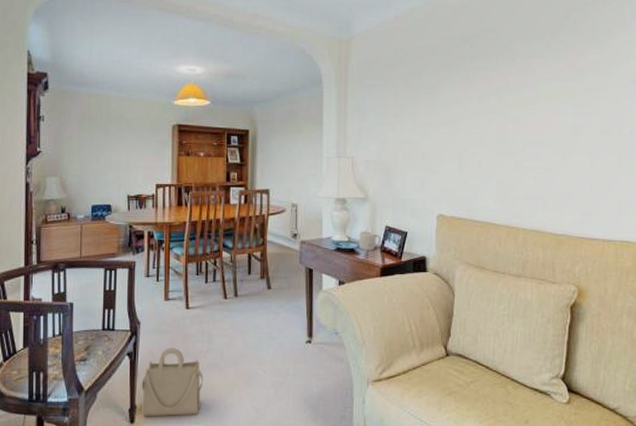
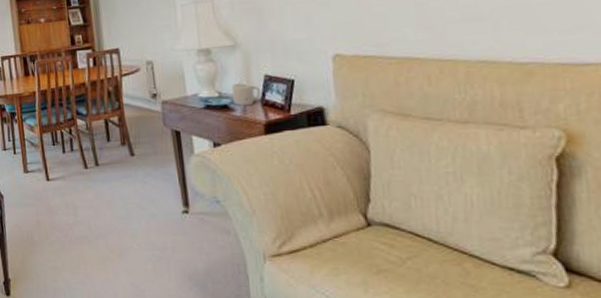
handbag: present [141,348,204,417] -> none [12,221,75,290]

